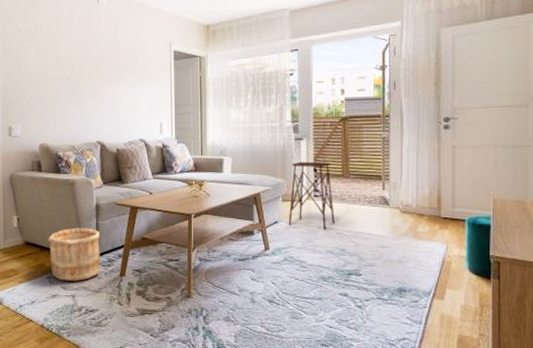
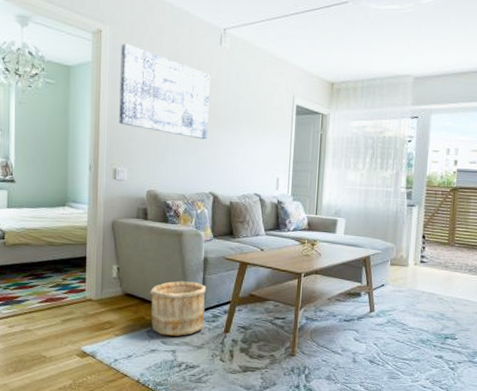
wall art: none [9,11,92,92] -> present [119,43,210,140]
side table: present [288,161,335,230] -> none [394,227,438,295]

